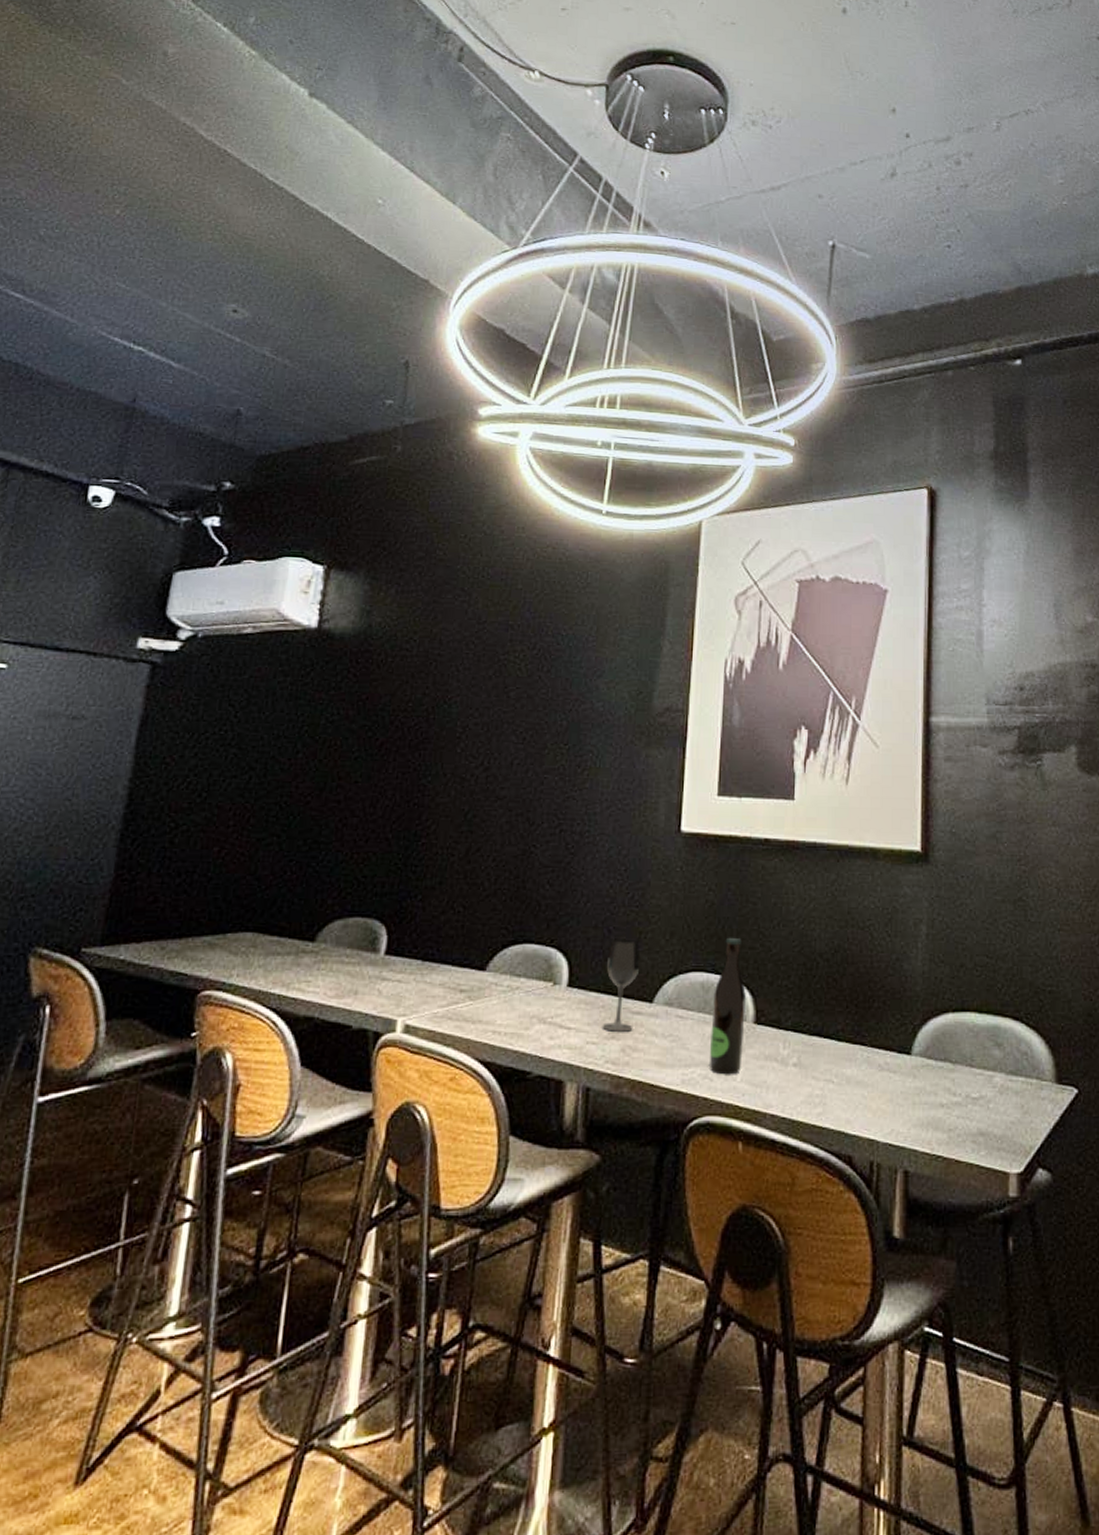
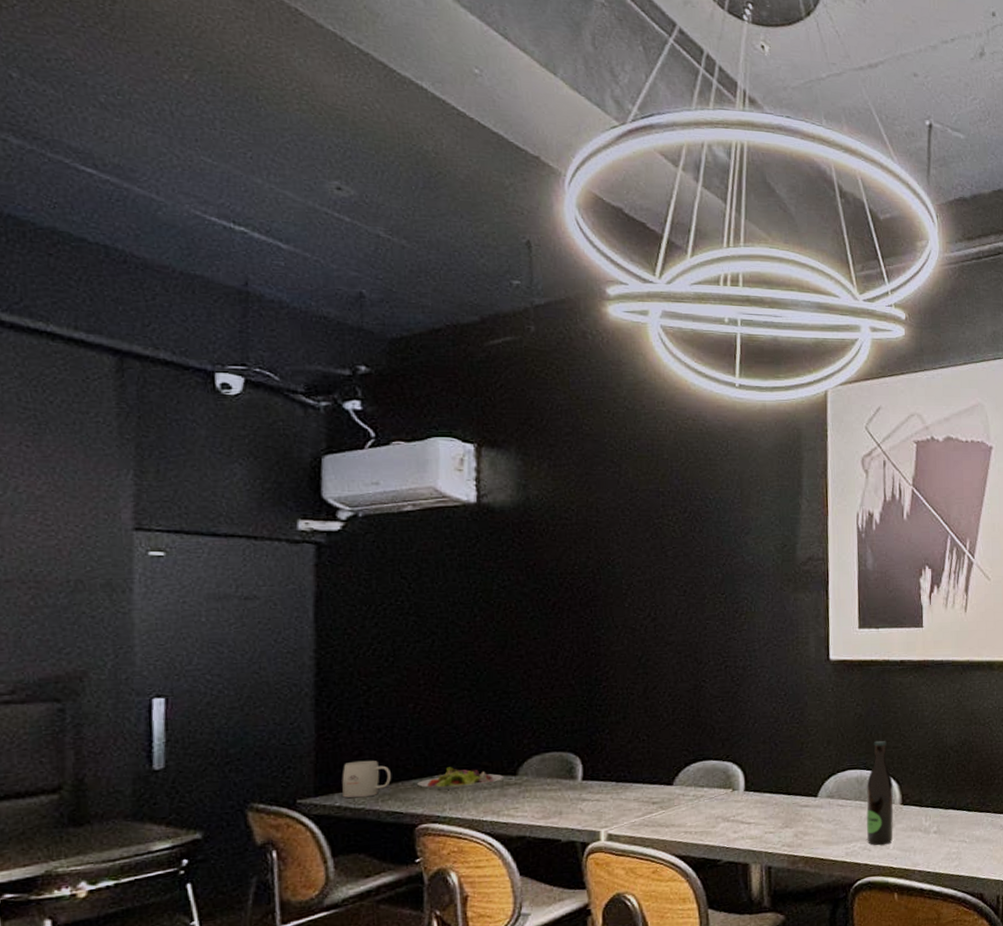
mug: none [129,908,184,952] -> present [342,760,392,798]
salad plate: none [208,925,300,952] -> present [417,767,503,790]
wine glass: present [602,938,640,1032] -> none [776,749,804,822]

